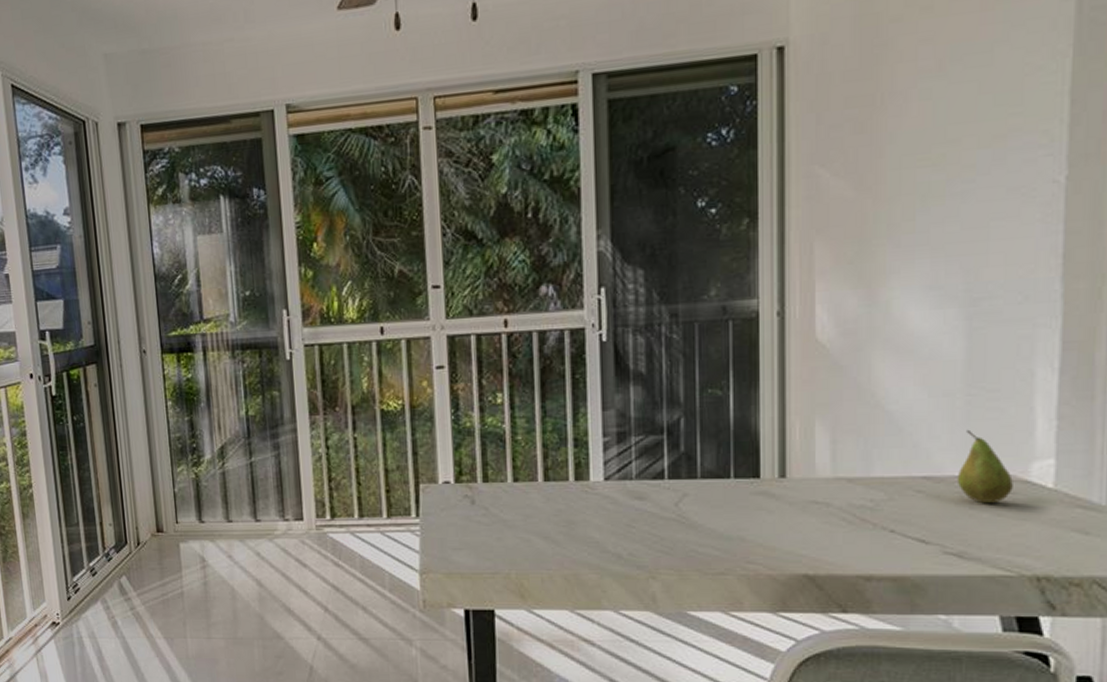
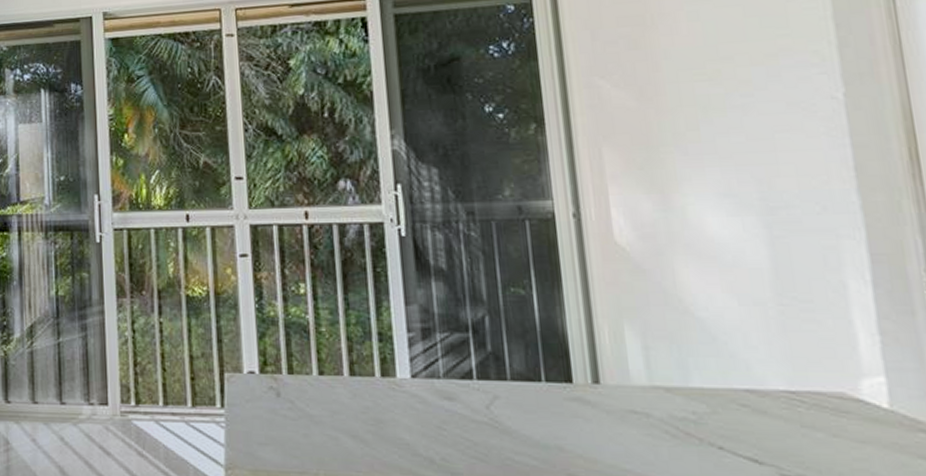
fruit: present [957,429,1013,503] -> none [781,341,845,422]

